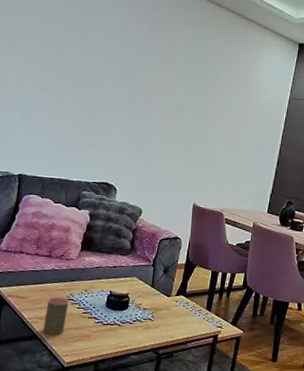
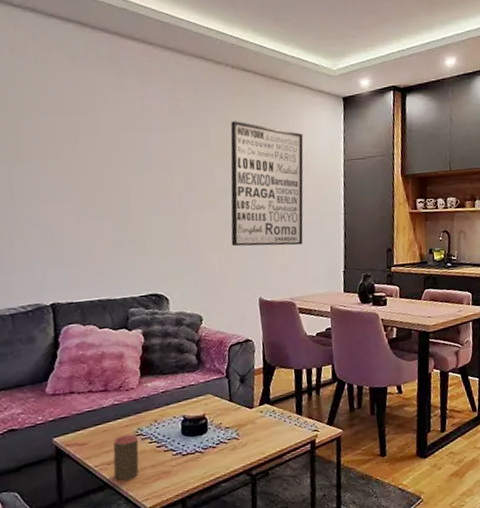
wall art: none [178,47,258,165] -> present [230,121,304,247]

